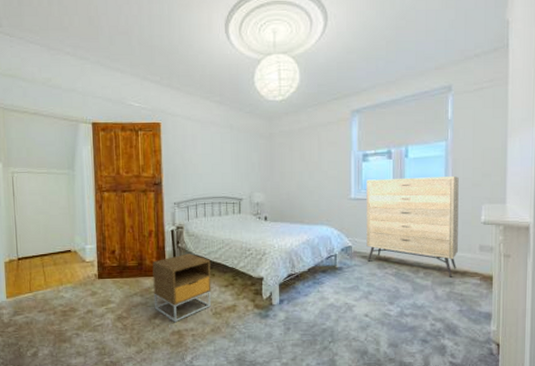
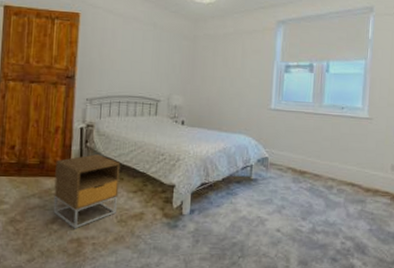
dresser: present [366,176,459,277] -> none [283,91,376,196]

